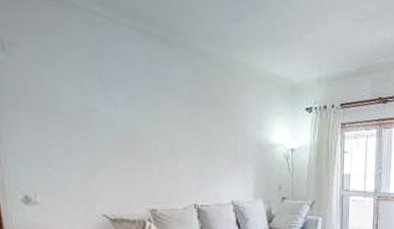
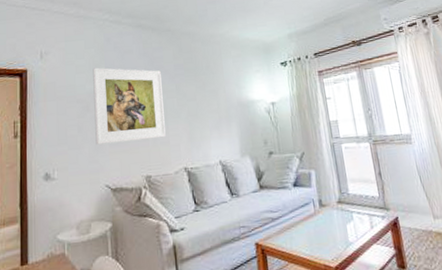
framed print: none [81,76,174,171] -> present [93,67,166,145]

